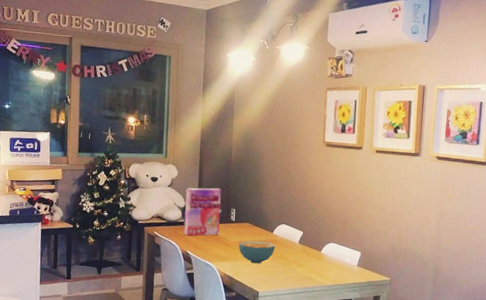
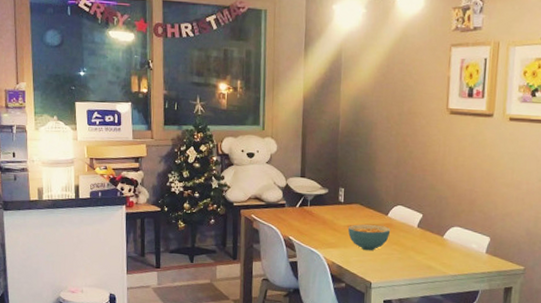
cereal box: present [184,188,221,236] -> none [285,164,328,220]

